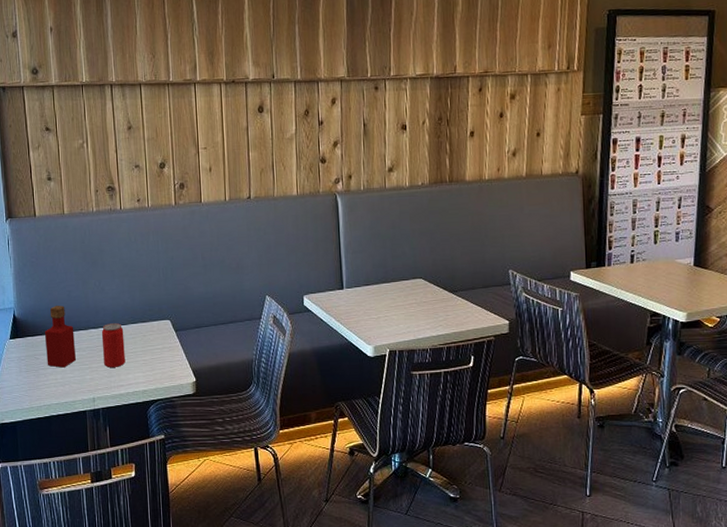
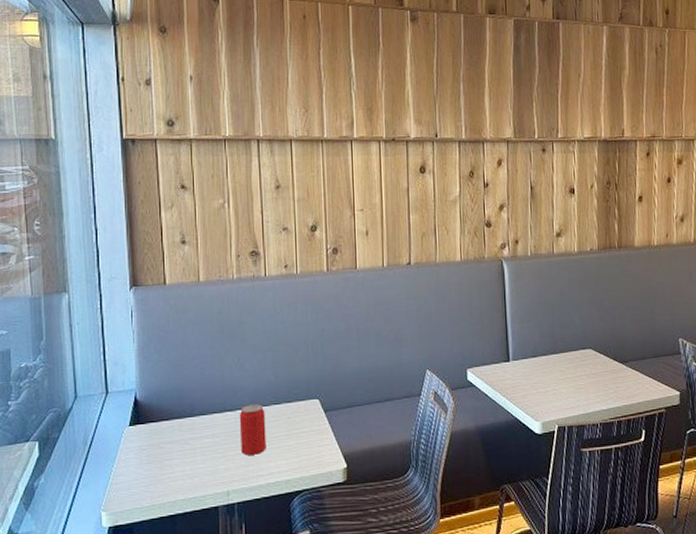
tabasco sauce: present [44,305,76,368] -> none [171,385,208,457]

